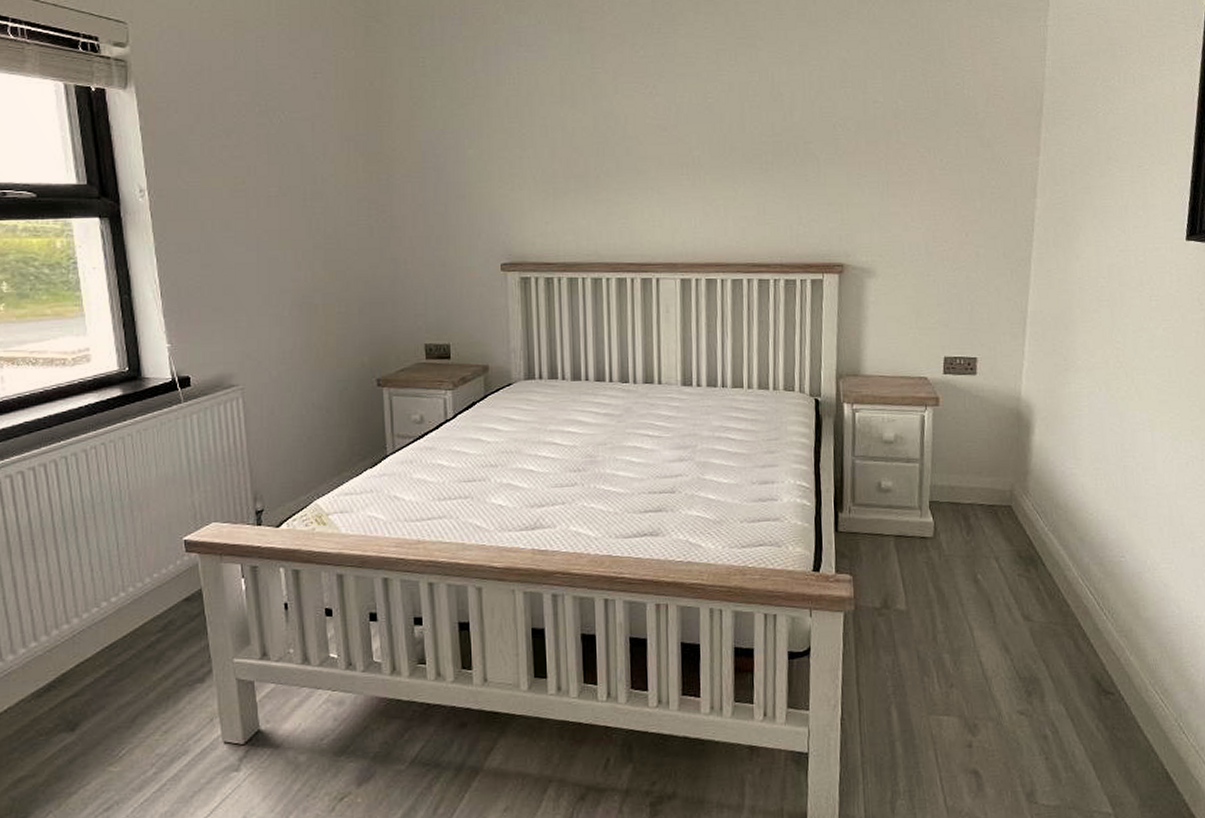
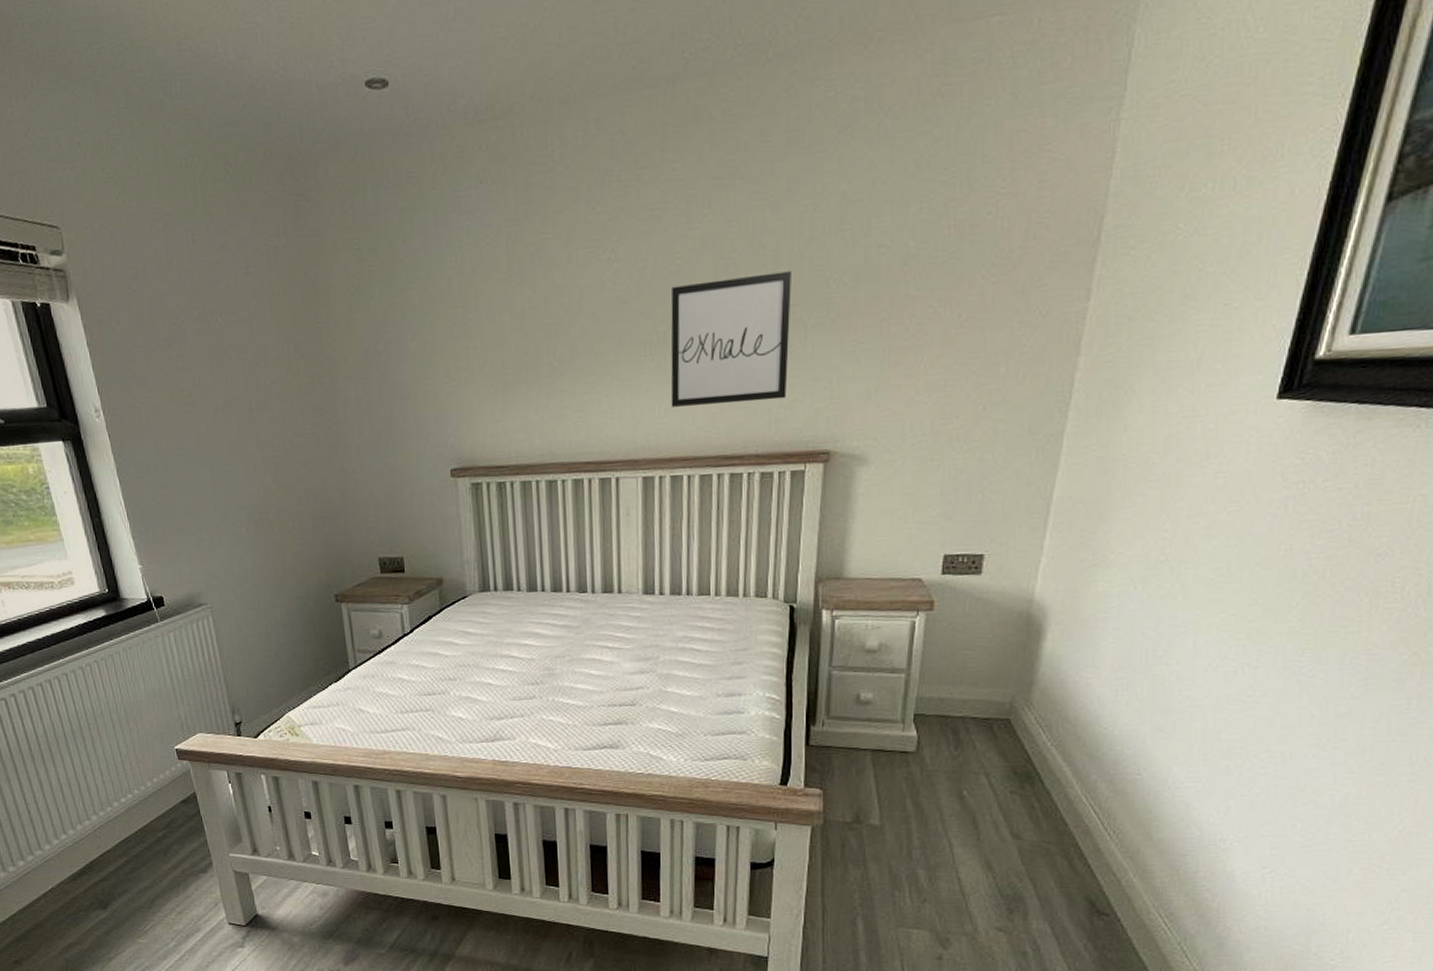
wall art: none [704,115,806,220] -> present [670,271,791,407]

